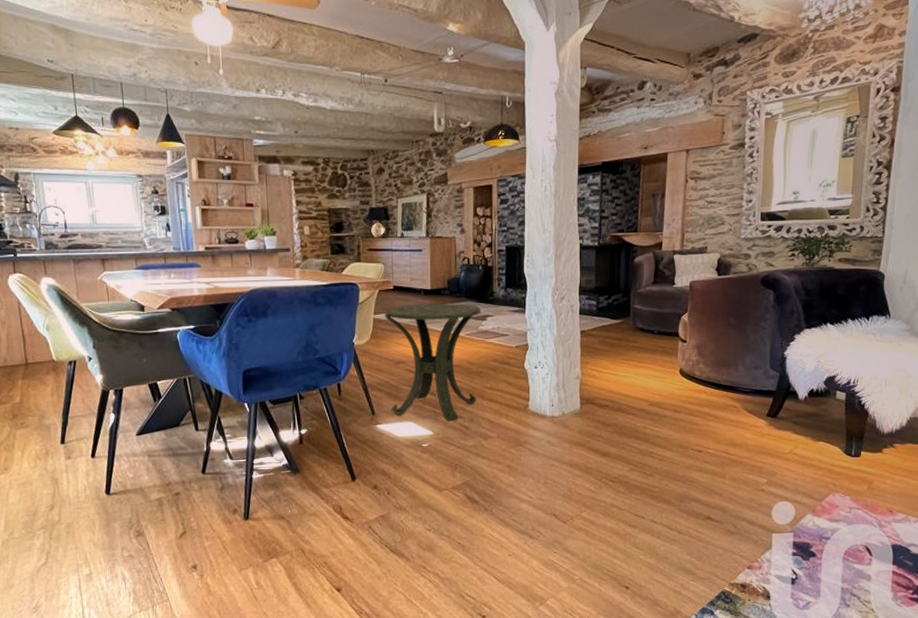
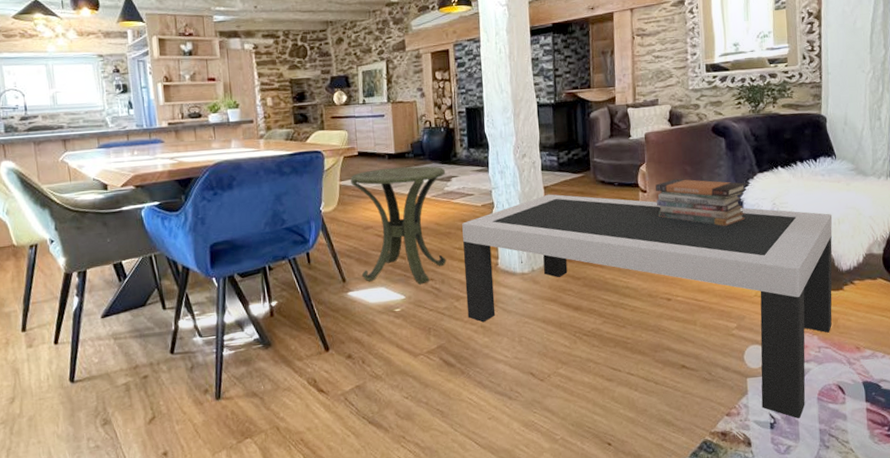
coffee table: none [494,339,879,576] -> present [462,194,832,419]
book stack: none [696,330,792,381] -> present [655,178,747,226]

